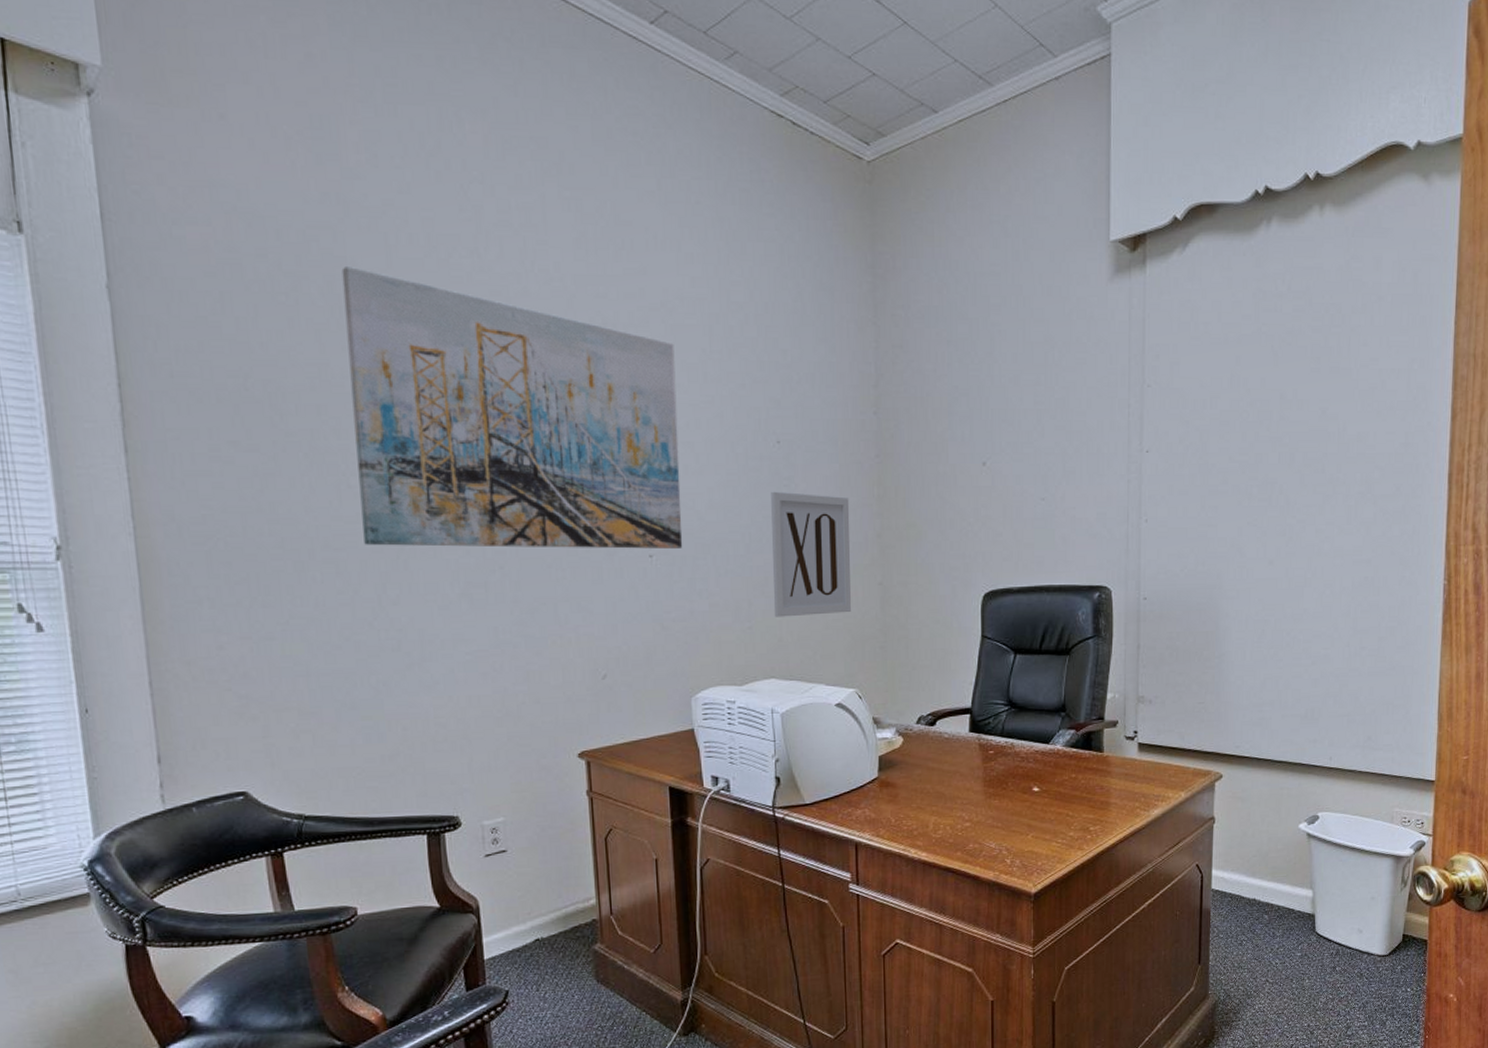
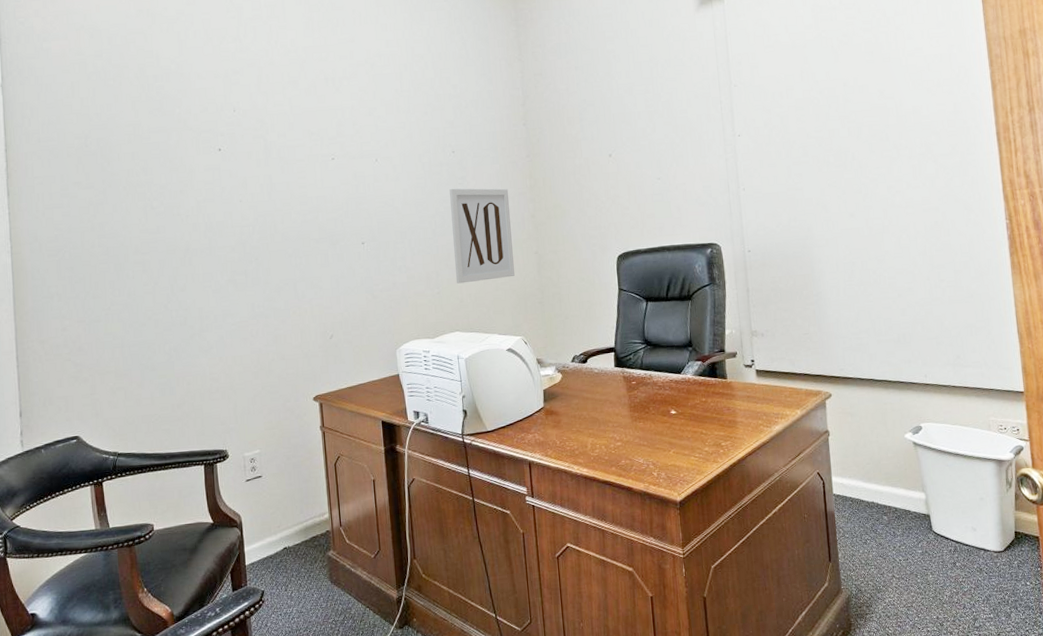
wall art: present [341,265,683,550] -> none [150,56,386,249]

